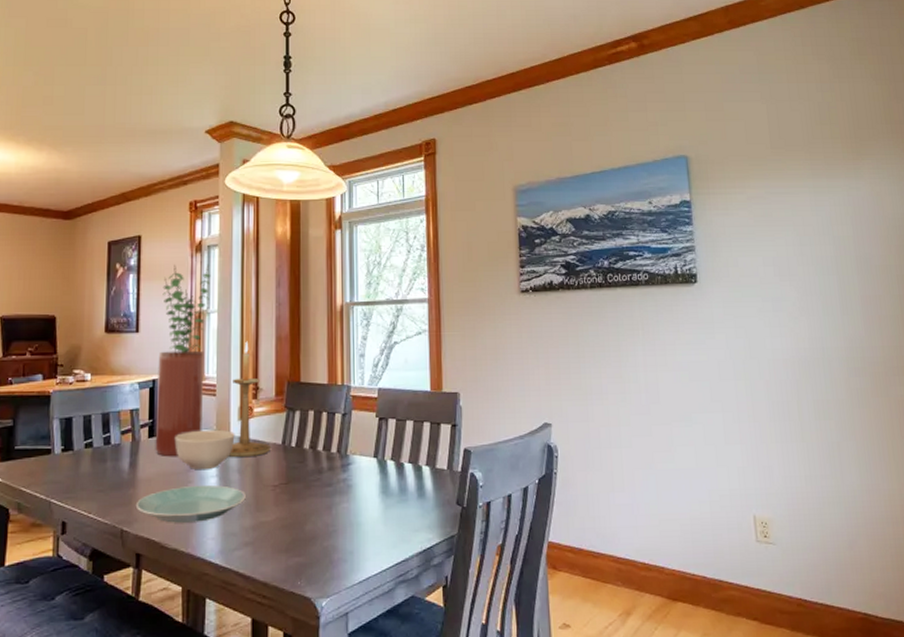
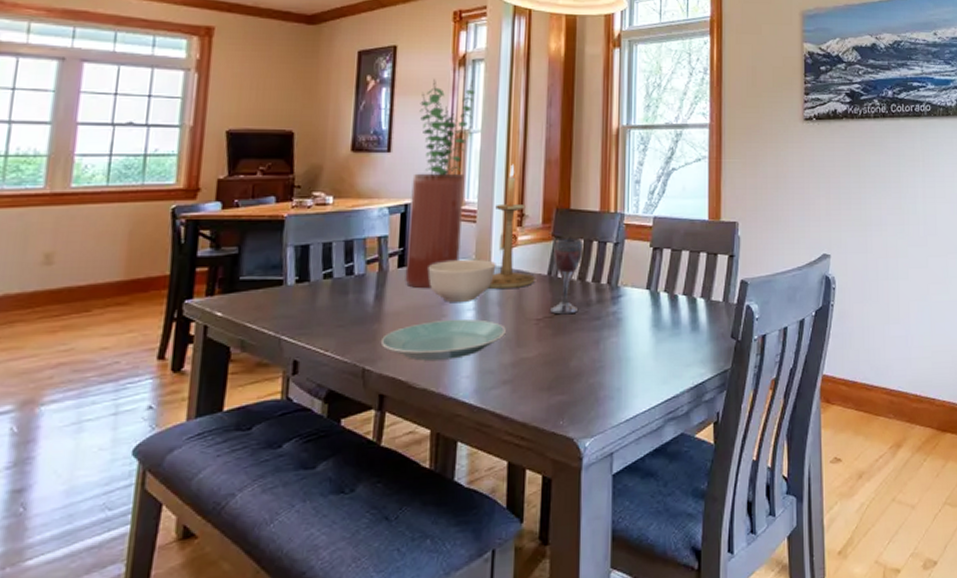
cup: none [284,409,314,482] -> present [549,237,584,315]

